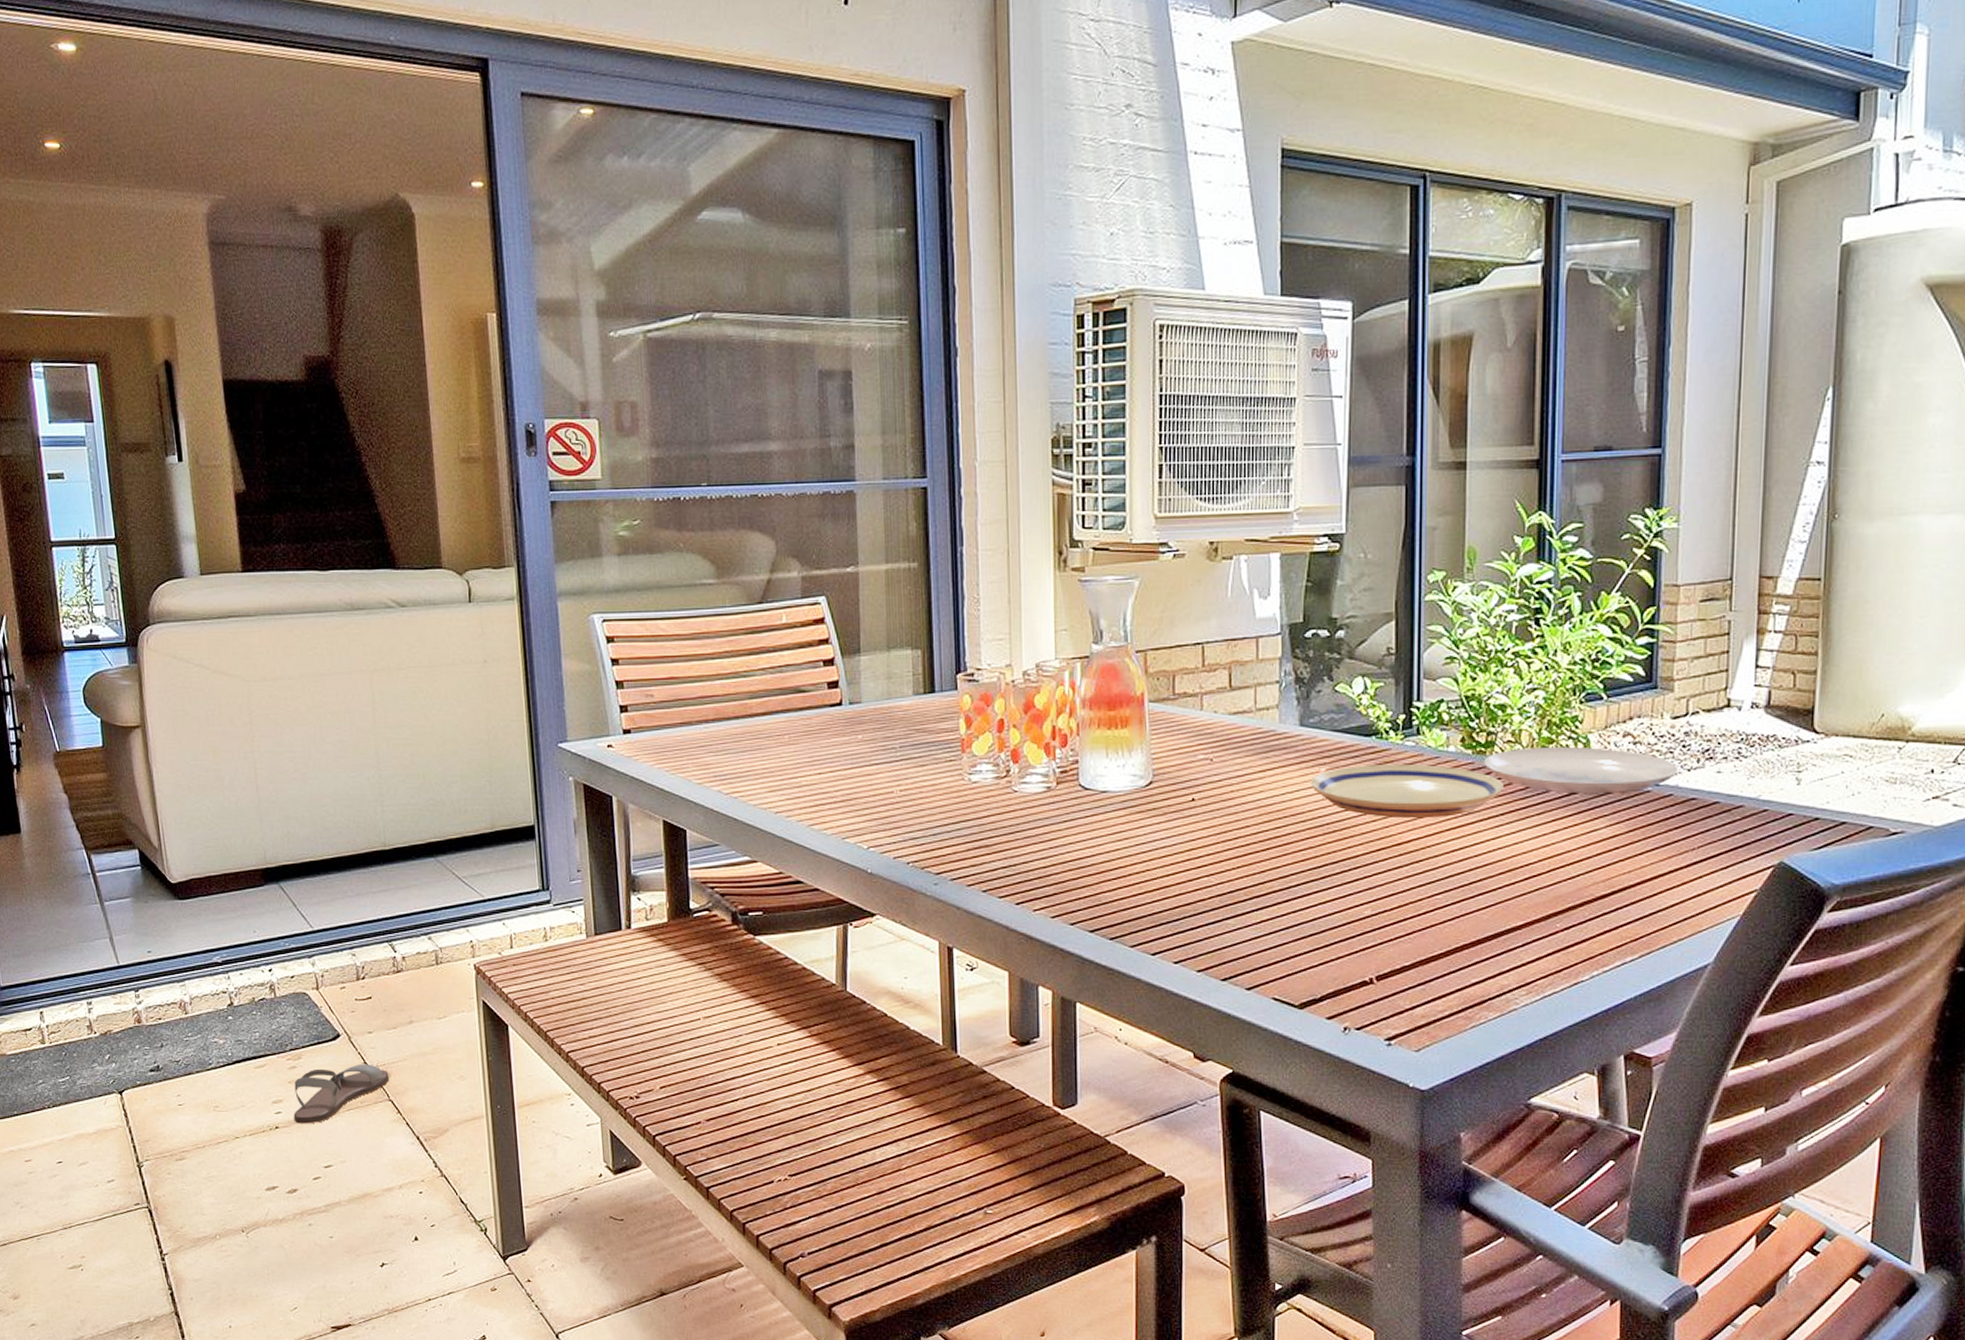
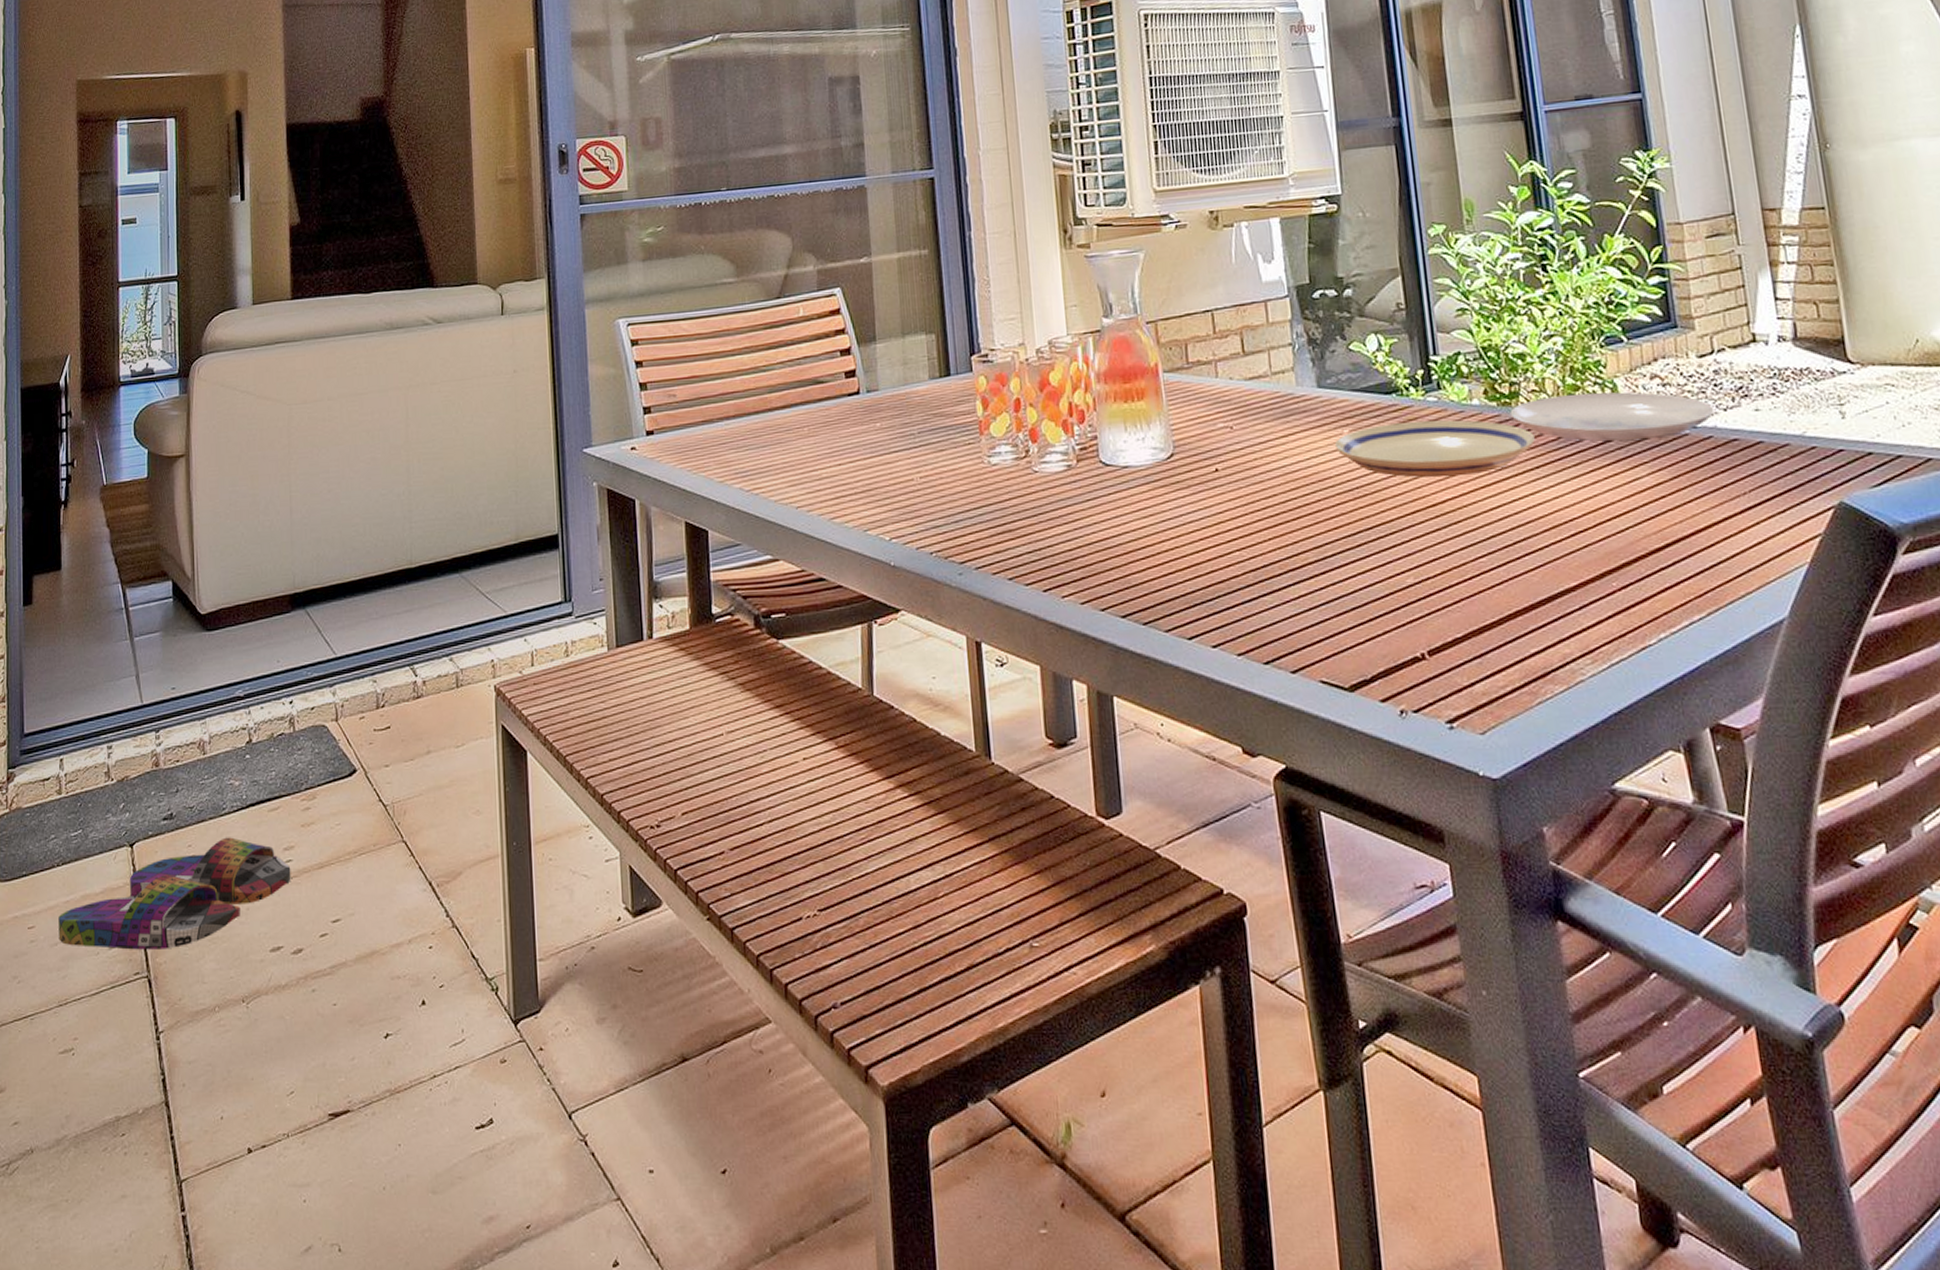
slippers: none [54,1089,282,1185] -> present [58,837,291,950]
sandal: present [293,1064,390,1124] -> none [304,801,404,873]

